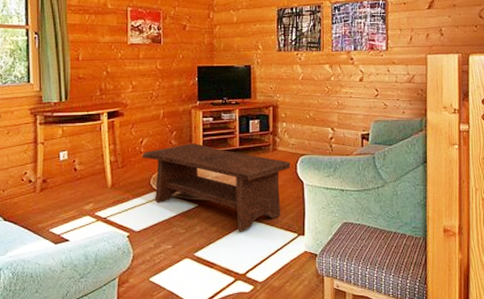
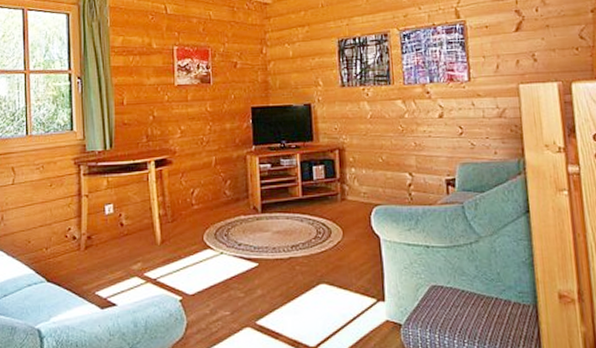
coffee table: present [142,143,291,232] -> none [193,193,364,296]

